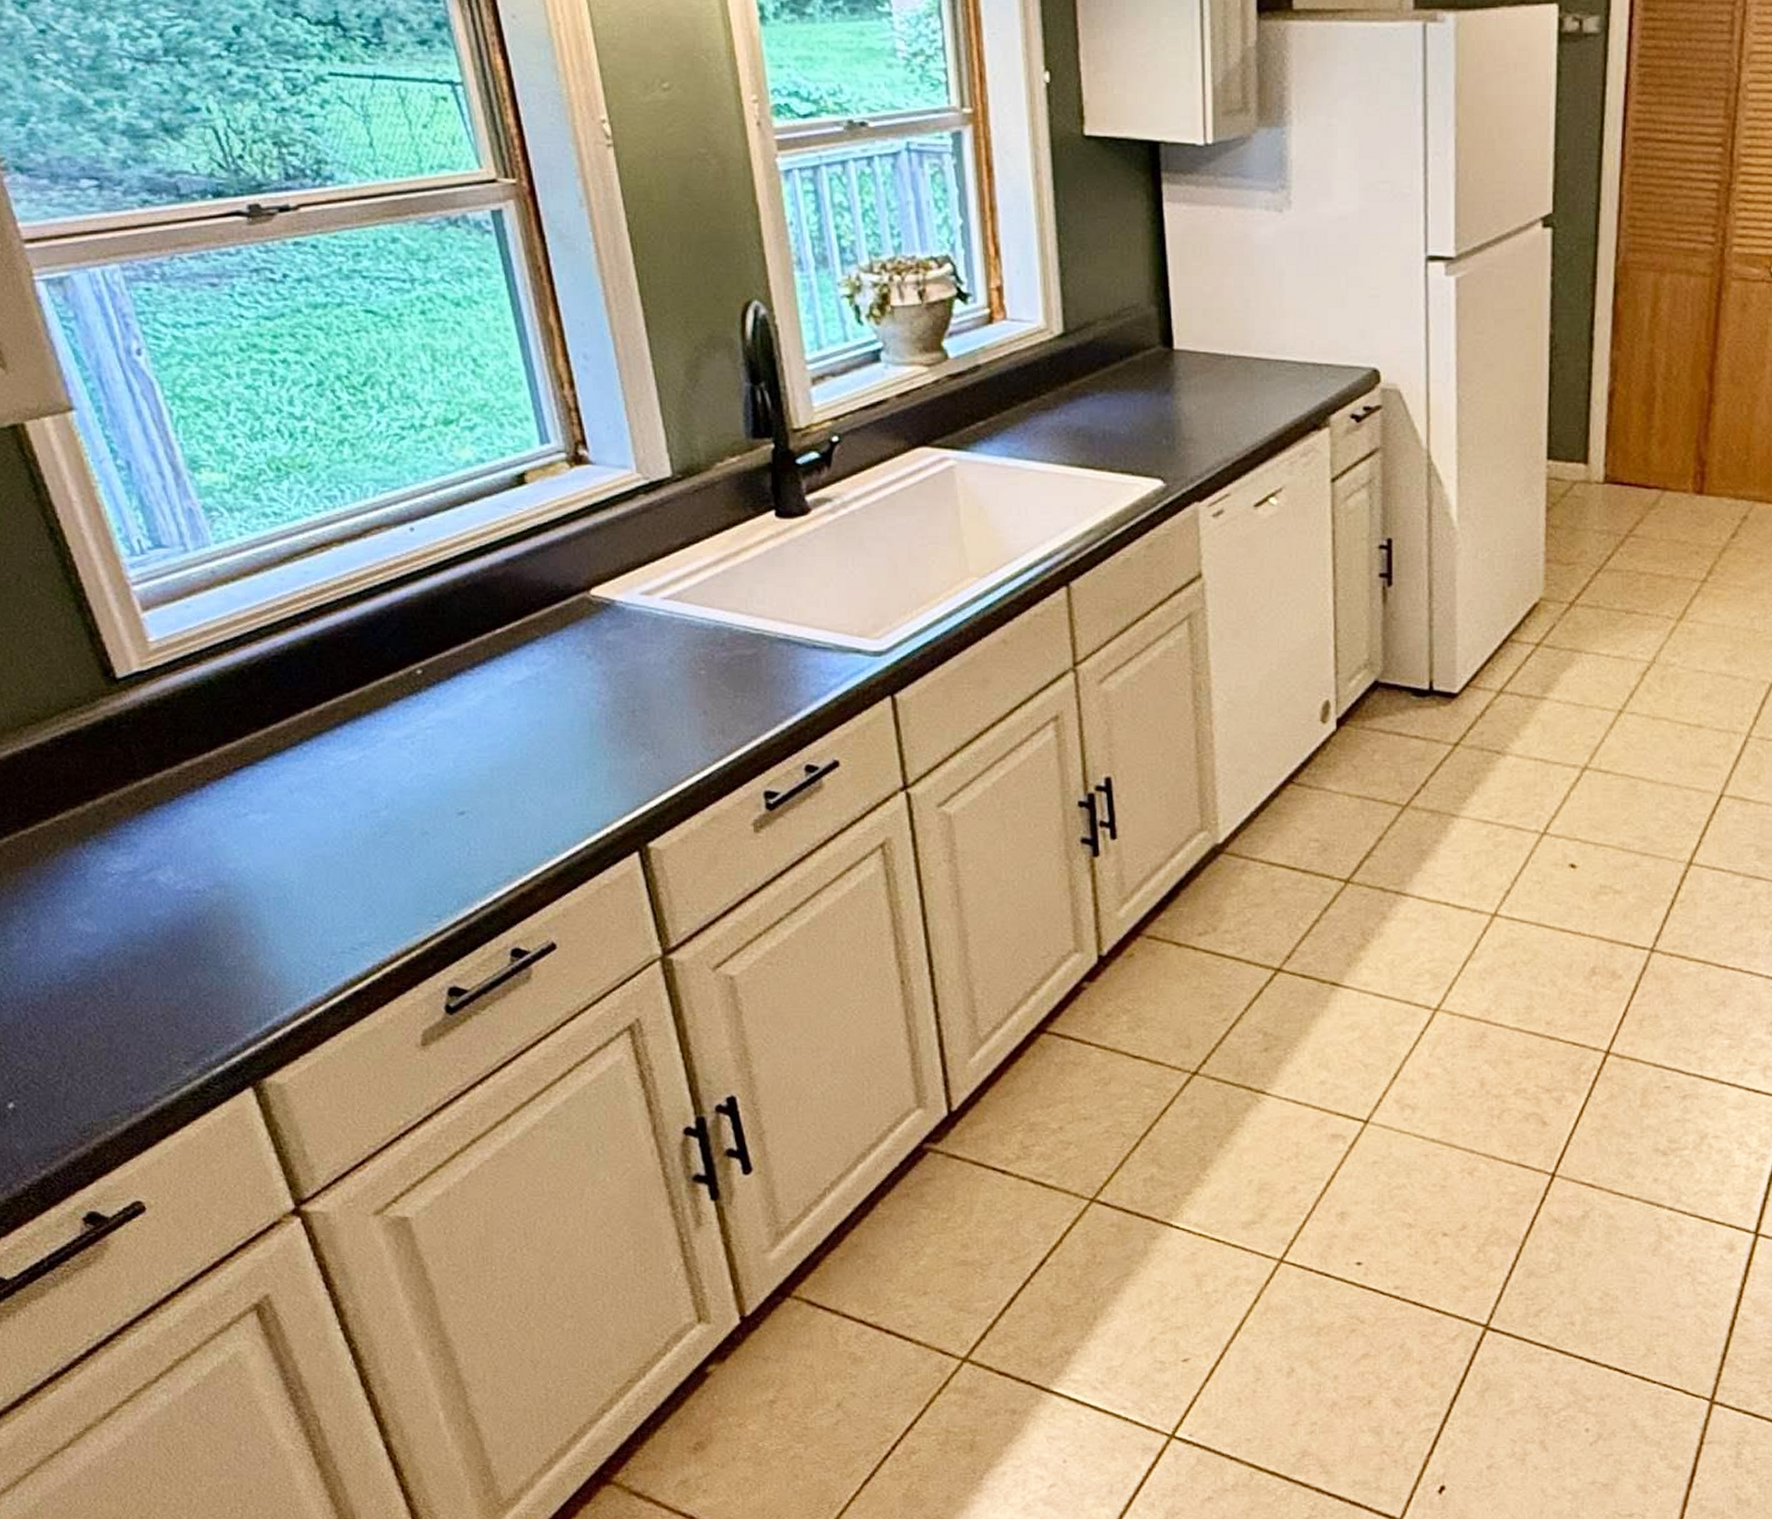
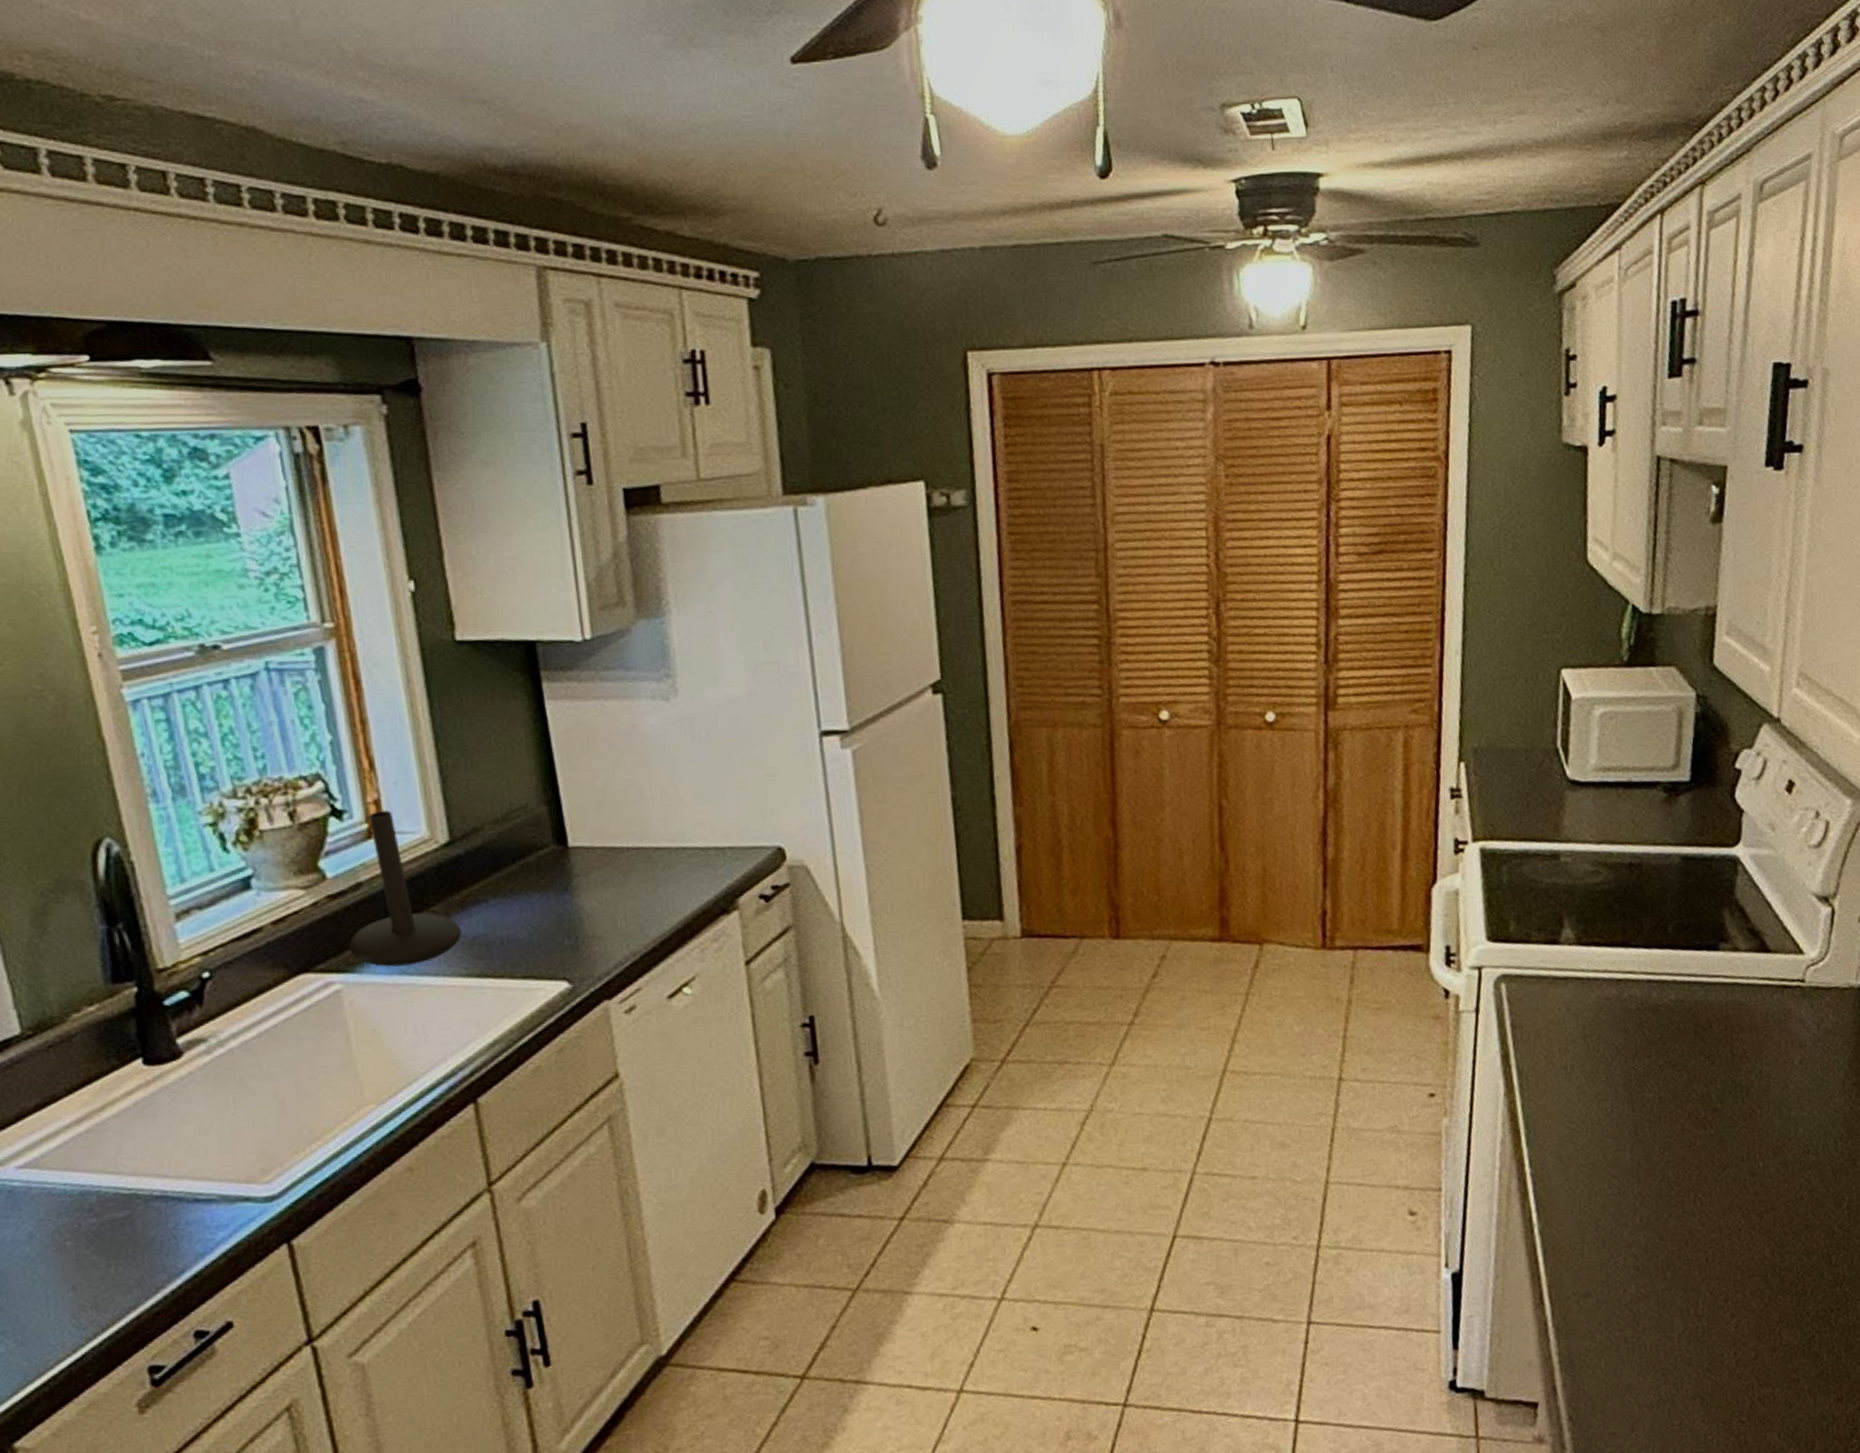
paper towel holder: none [964,297,1068,449] -> present [348,810,462,967]

